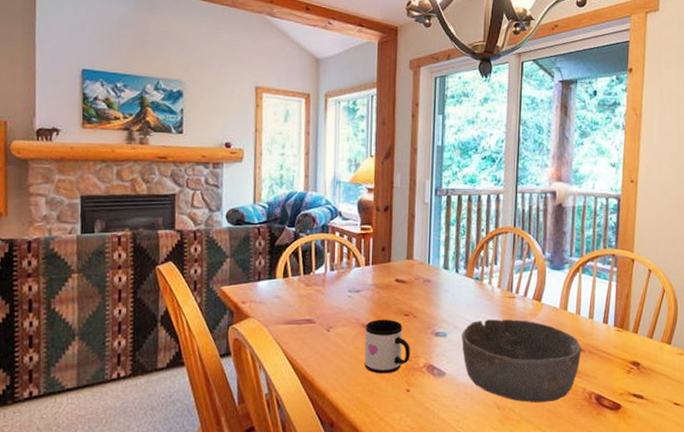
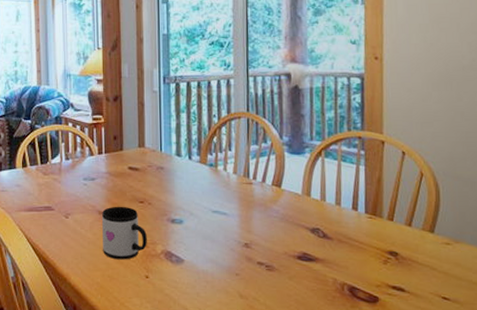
bowl: present [462,319,581,403] -> none [198,206,329,293]

